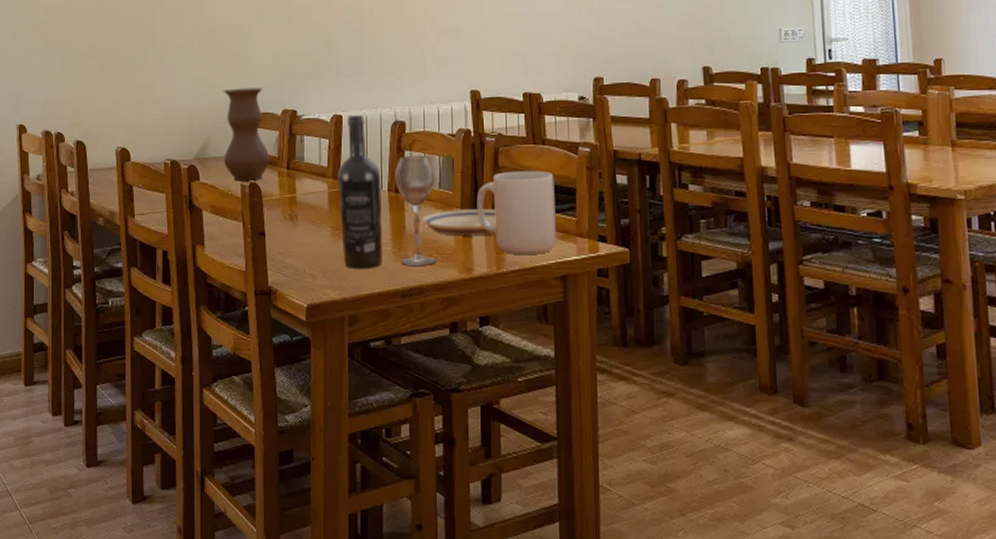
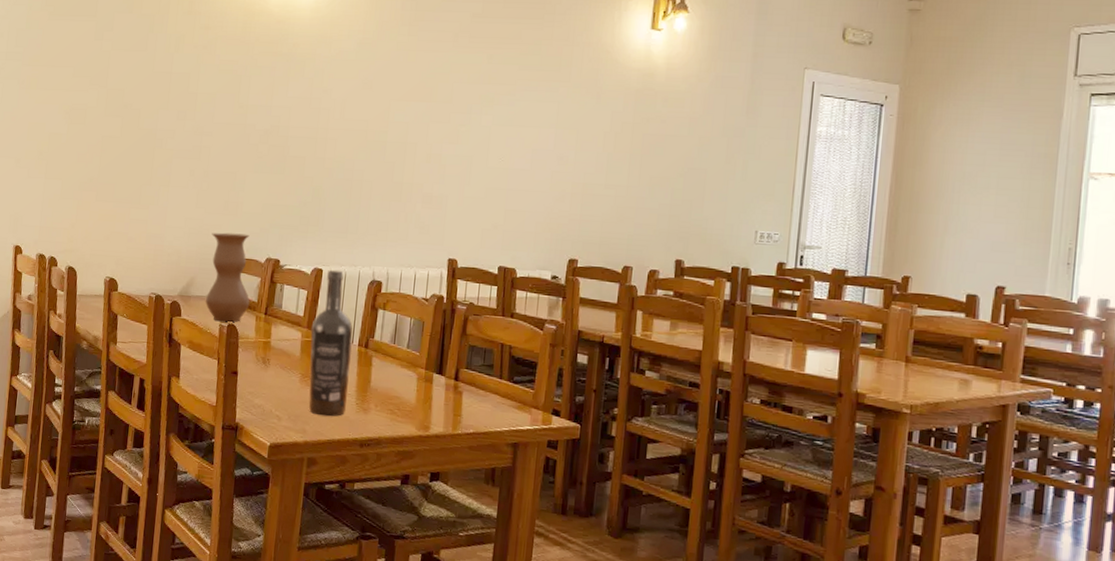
wineglass: present [394,155,437,267] -> none [363,314,404,420]
plate: present [421,209,496,235] -> none [387,370,458,397]
cup: present [476,170,558,254] -> none [439,339,518,421]

